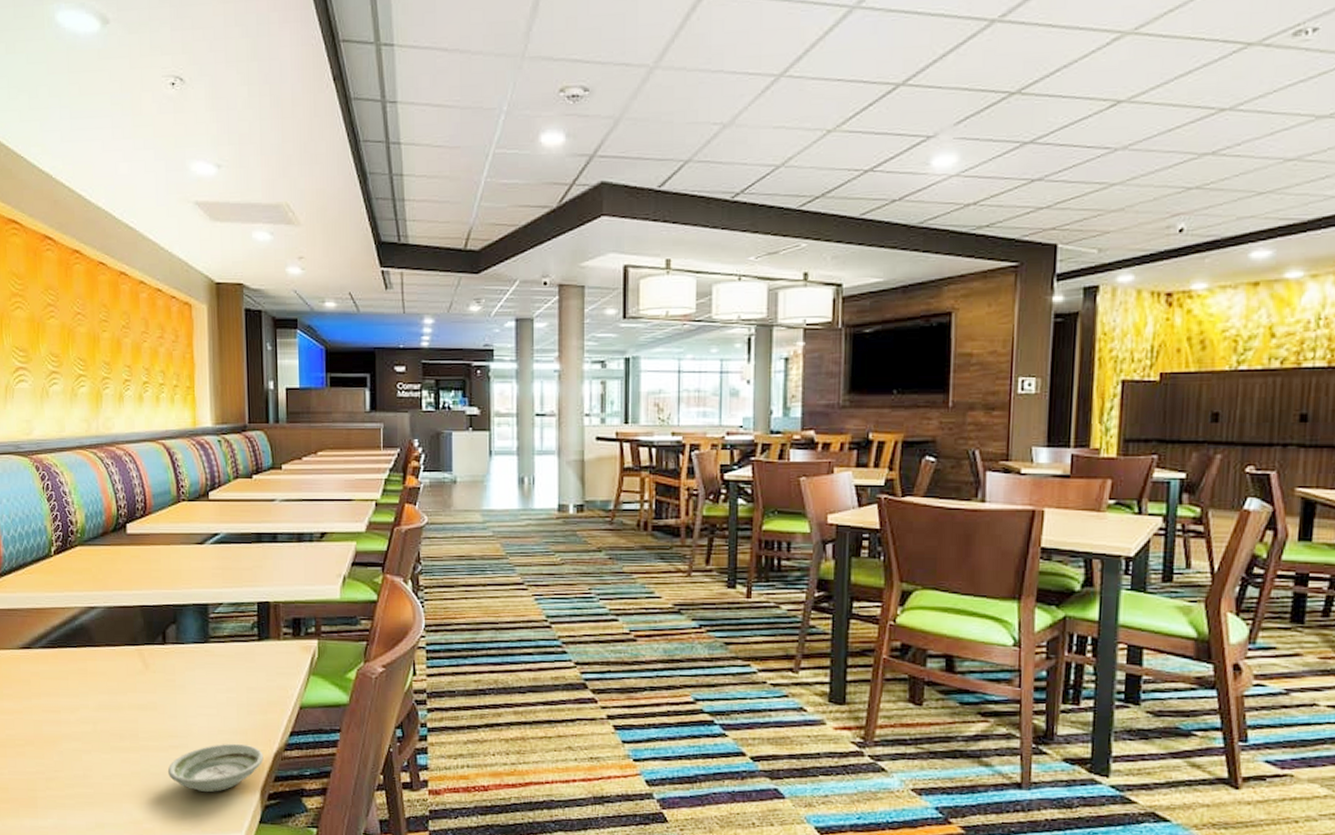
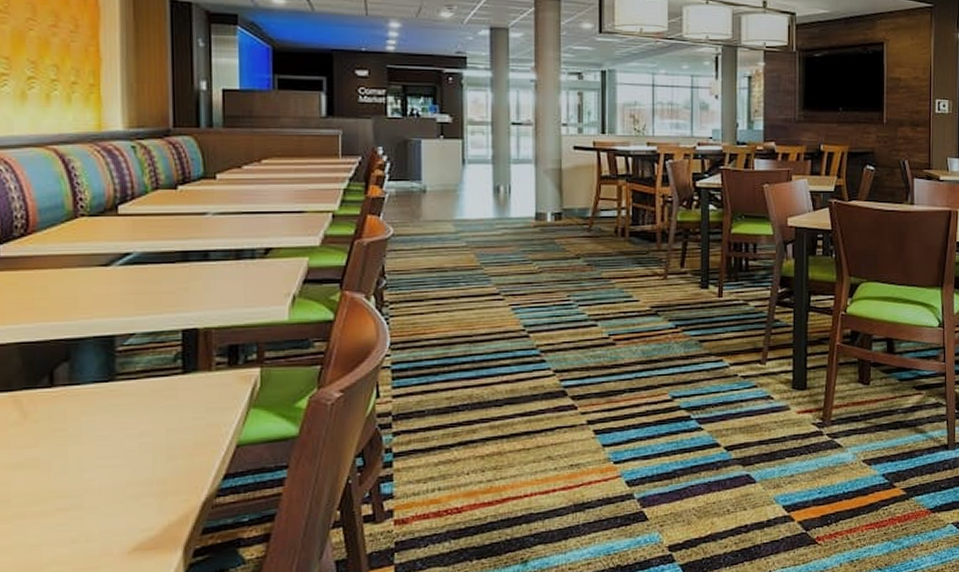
saucer: present [167,743,264,792] -> none [53,495,188,559]

